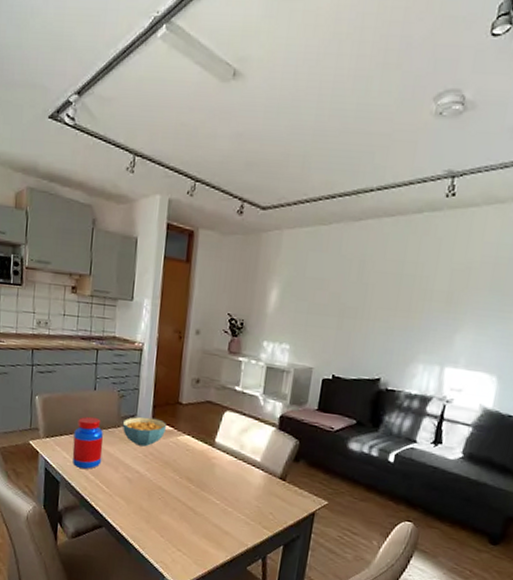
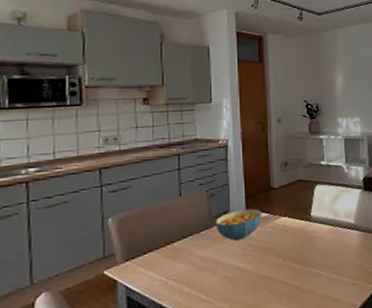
jar: present [72,416,103,469] -> none [160,223,196,285]

